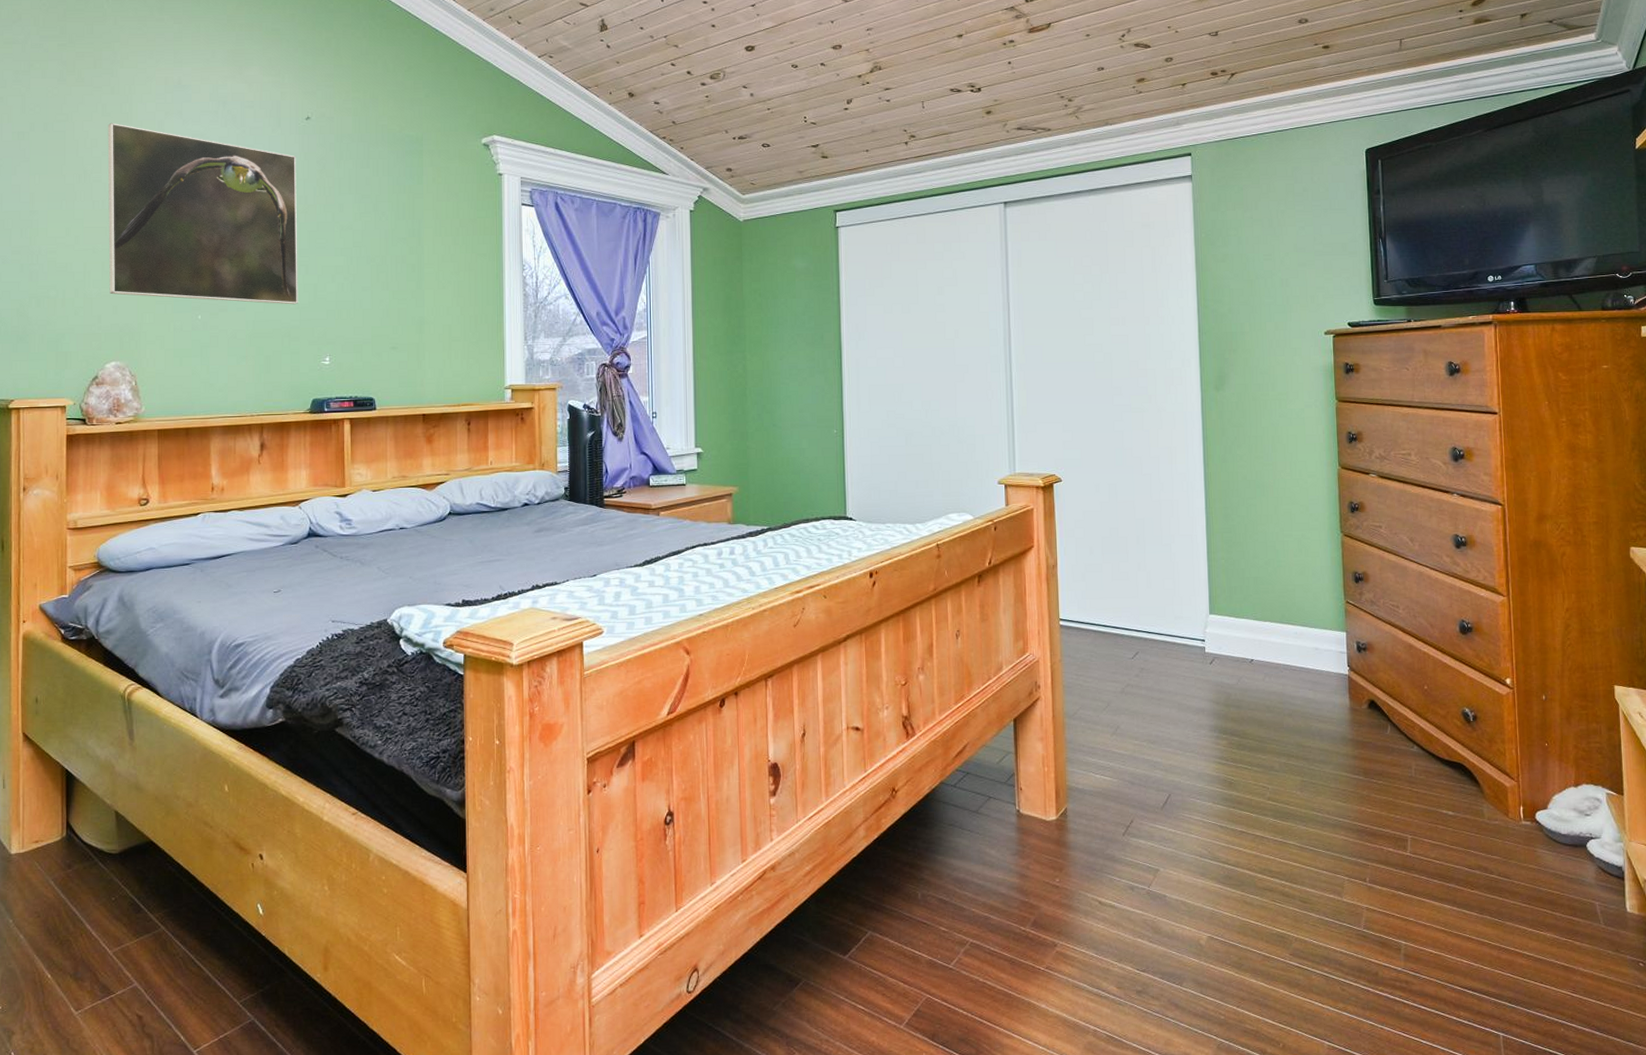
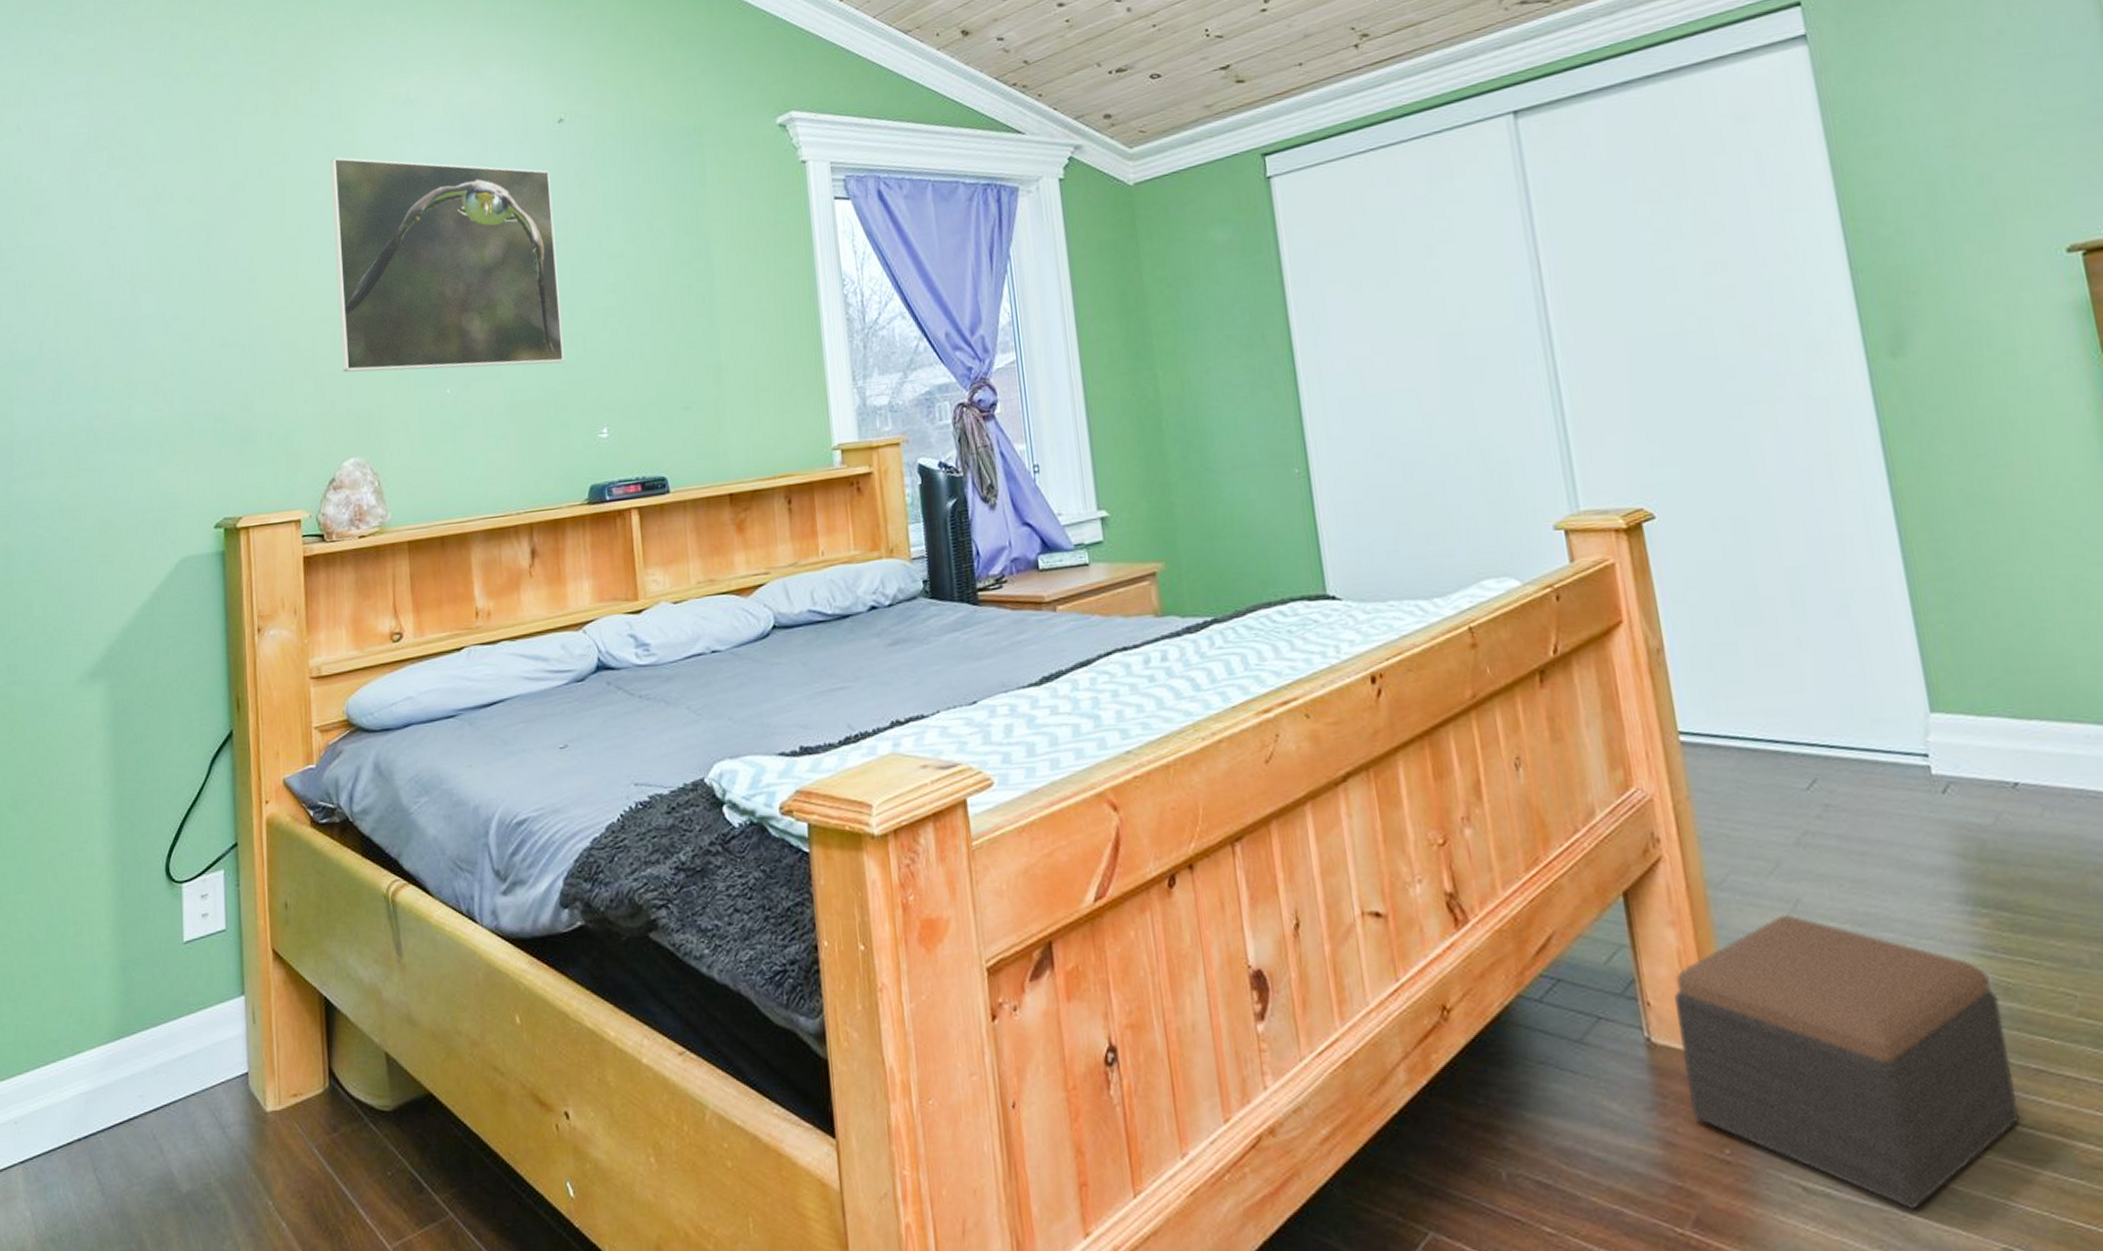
footstool: none [1037,735,1228,915] -> present [1674,914,2021,1210]

